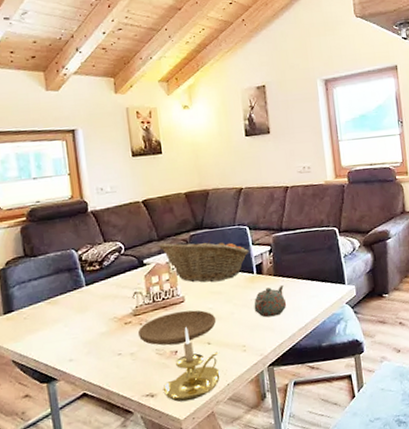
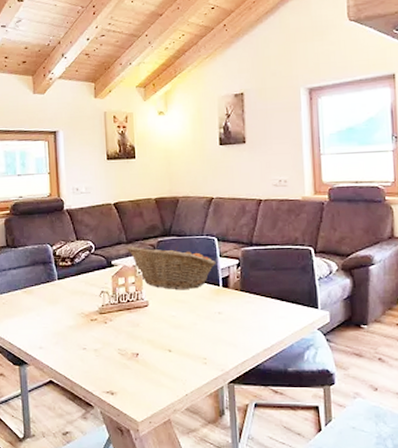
plate: present [138,310,217,346] -> none [103,316,179,347]
candle holder: present [162,327,221,402] -> none [122,331,180,405]
teapot: present [254,285,286,318] -> none [217,302,251,333]

